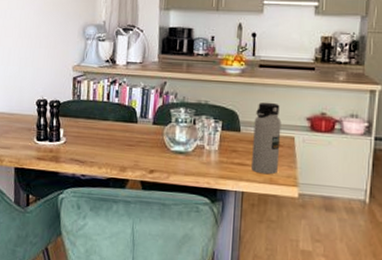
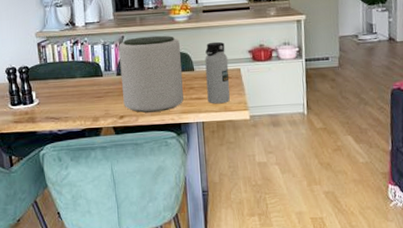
plant pot: none [156,85,228,173] -> present [118,35,184,113]

